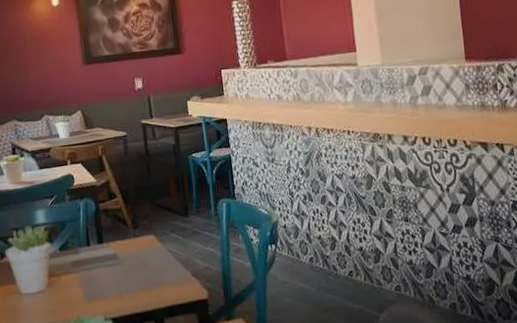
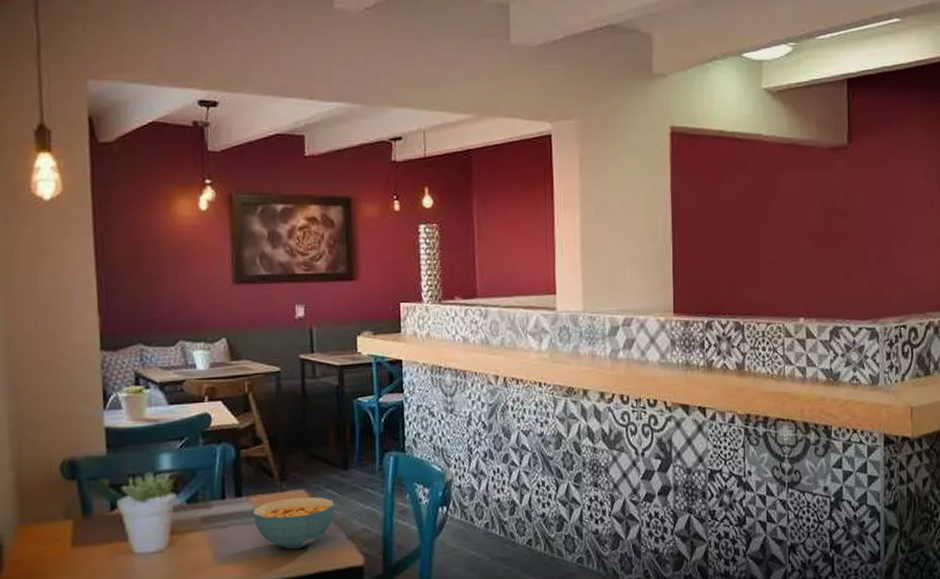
cereal bowl: none [113,241,180,287] -> present [253,496,335,550]

